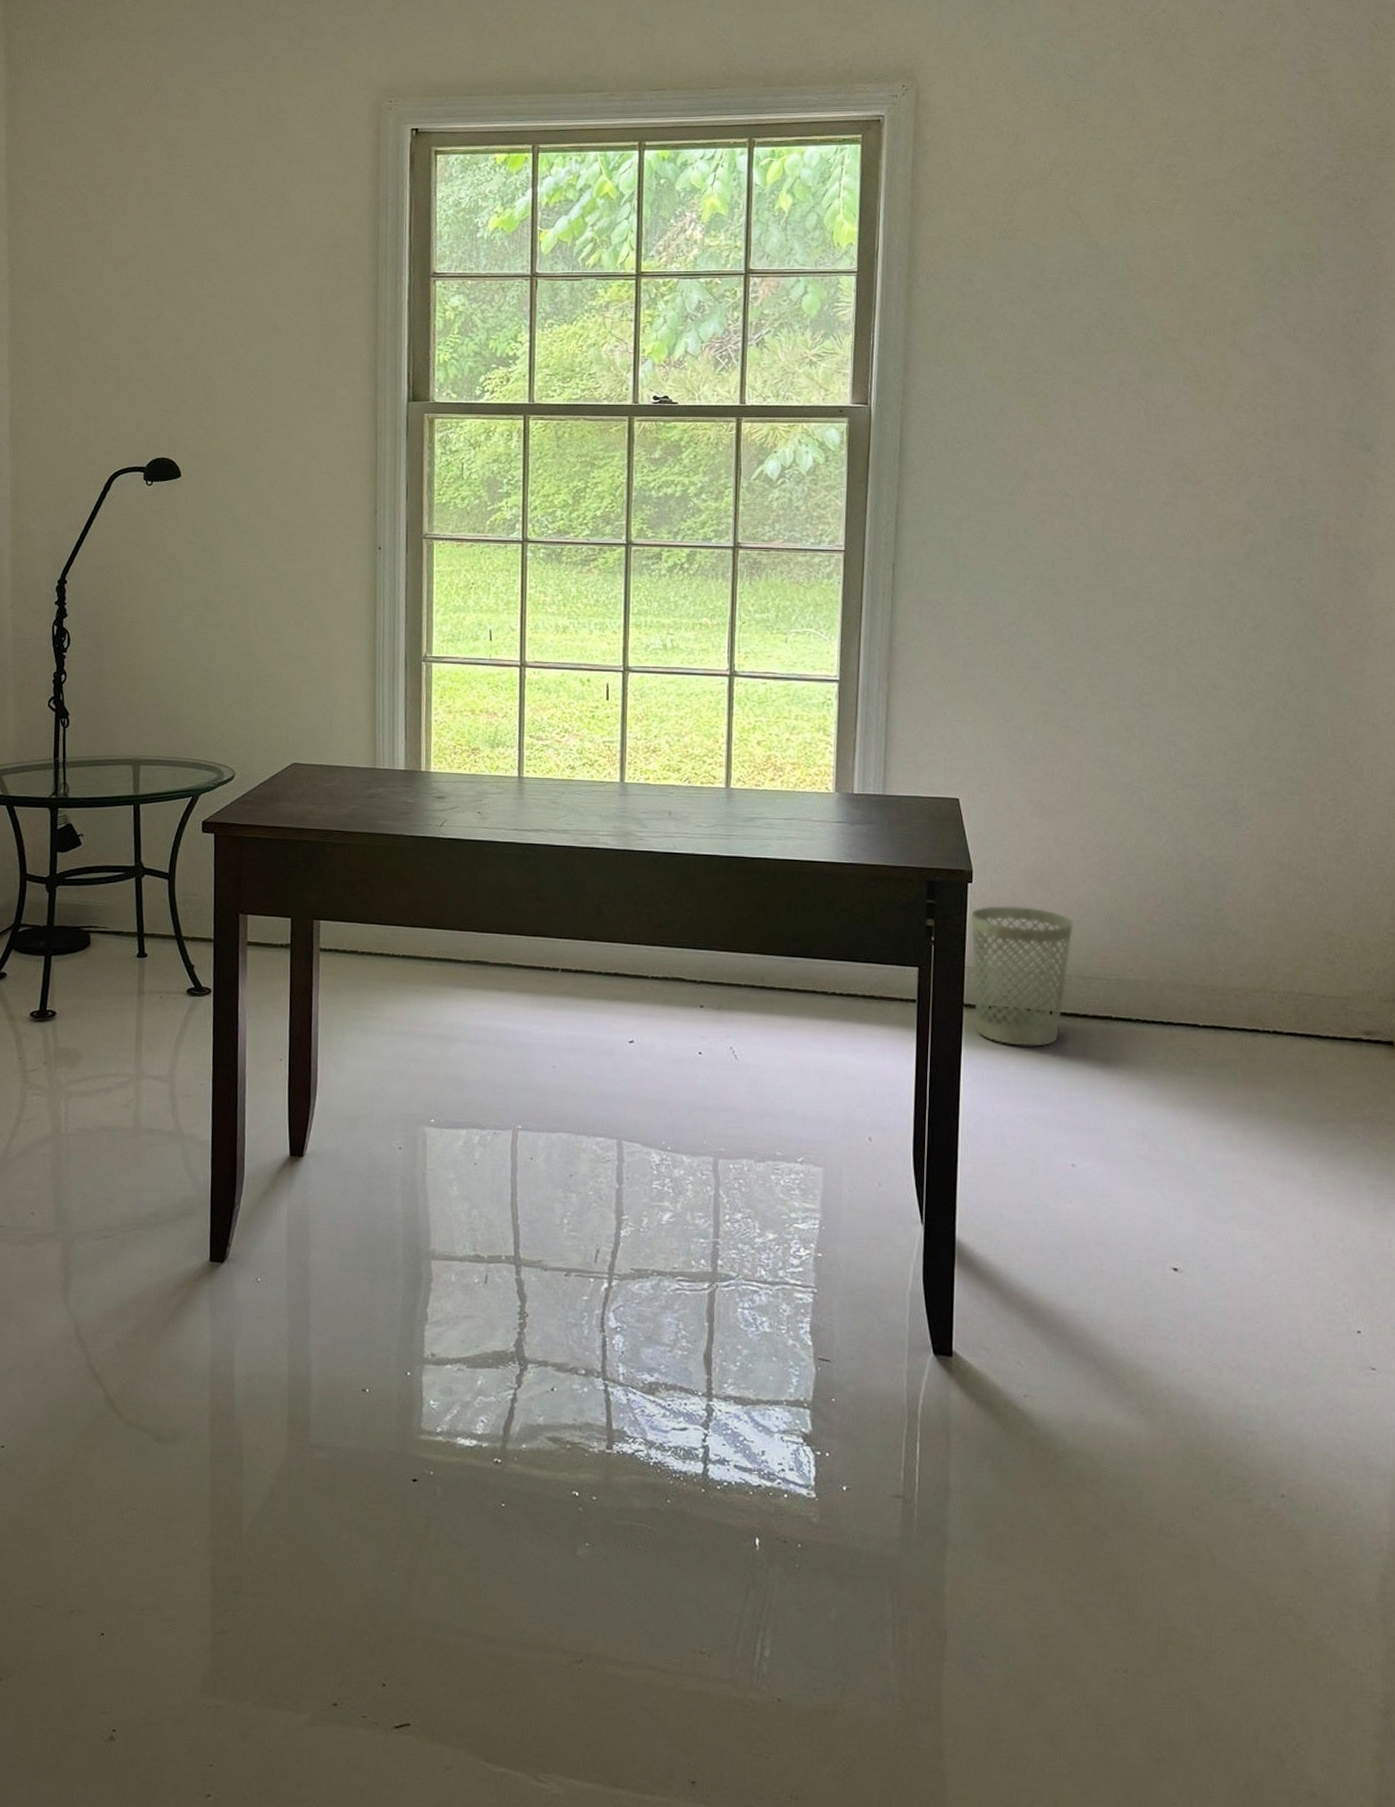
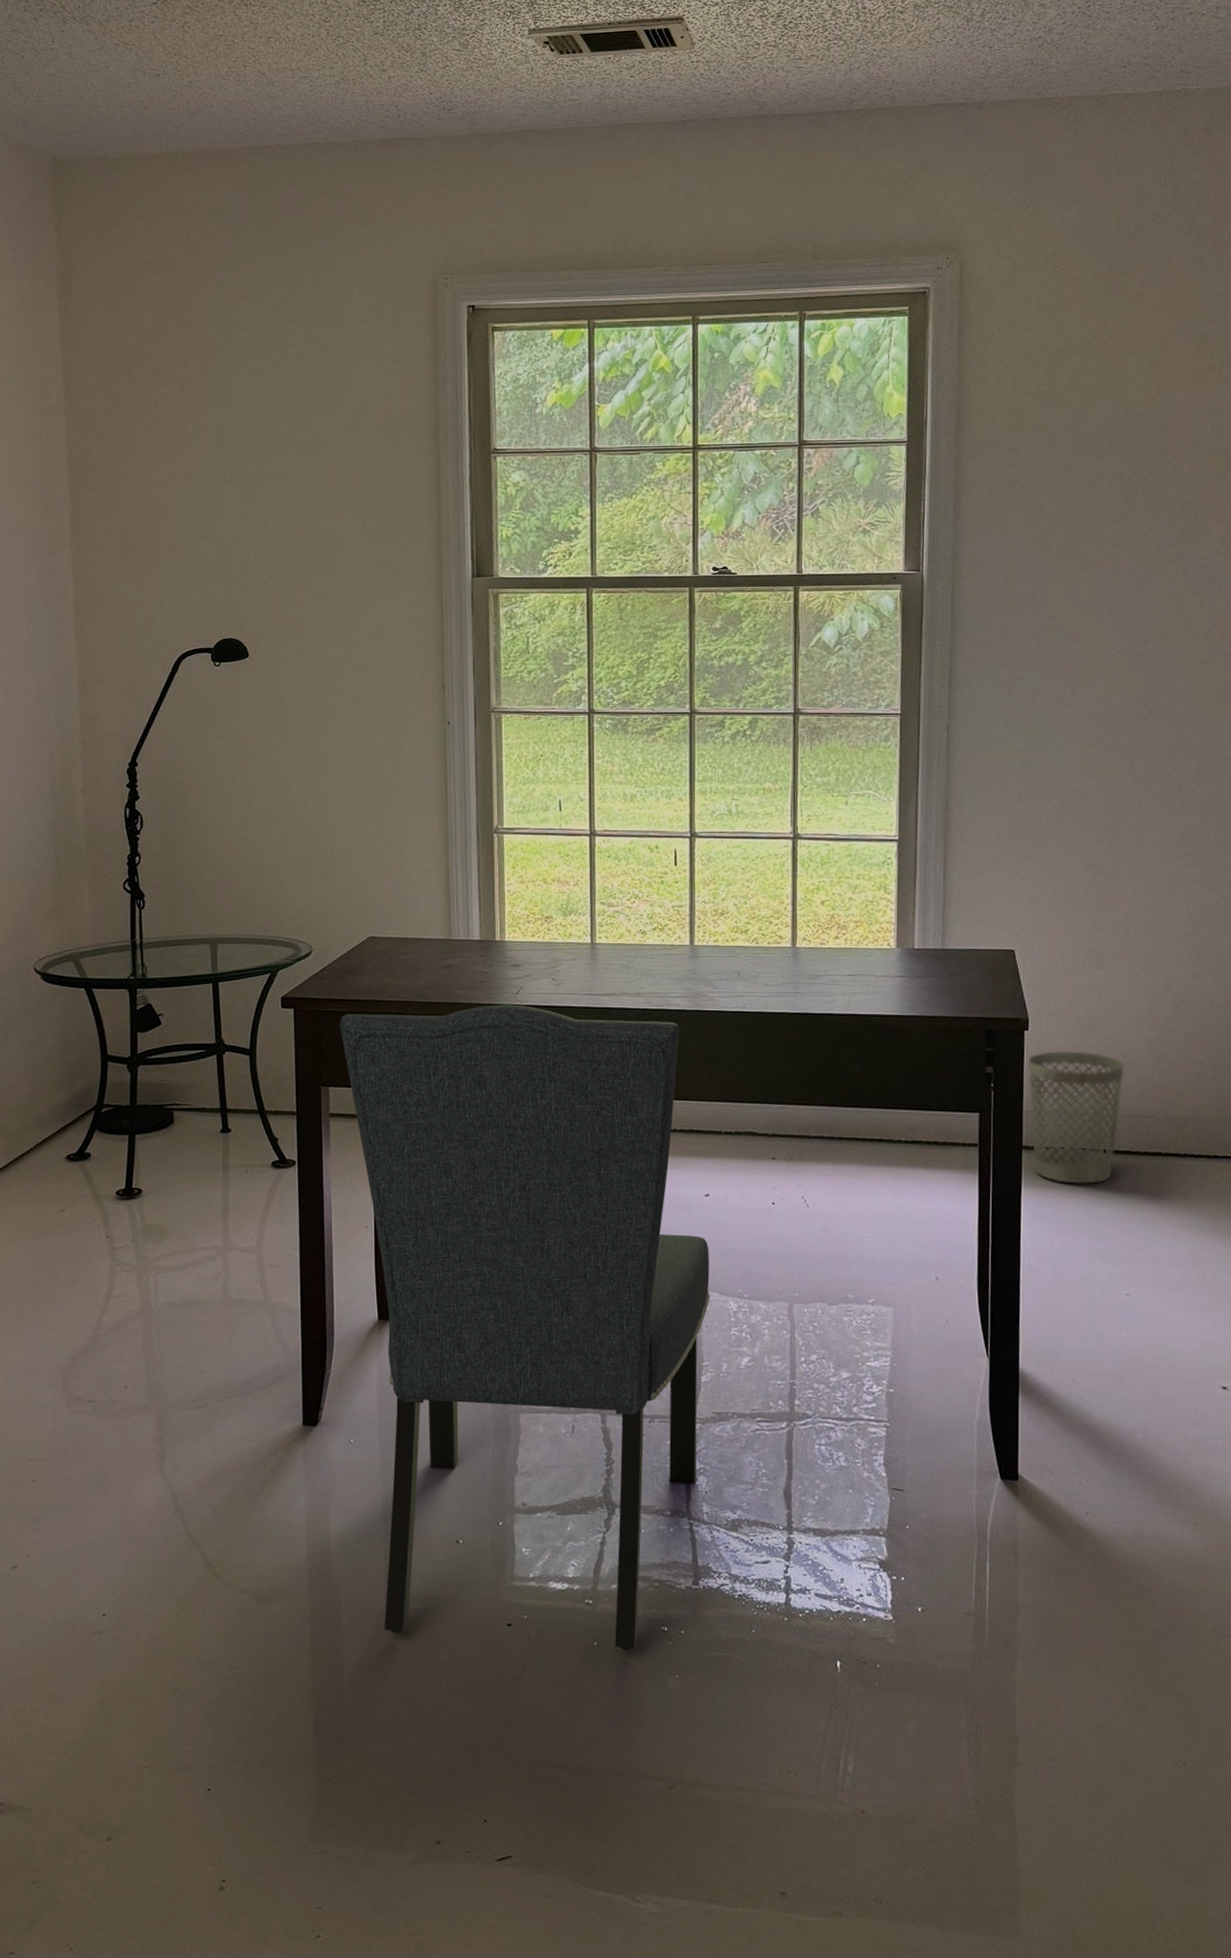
chair: none [260,836,632,1515] -> present [340,1004,710,1651]

